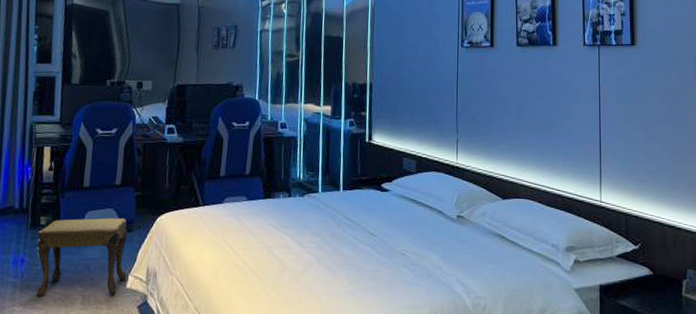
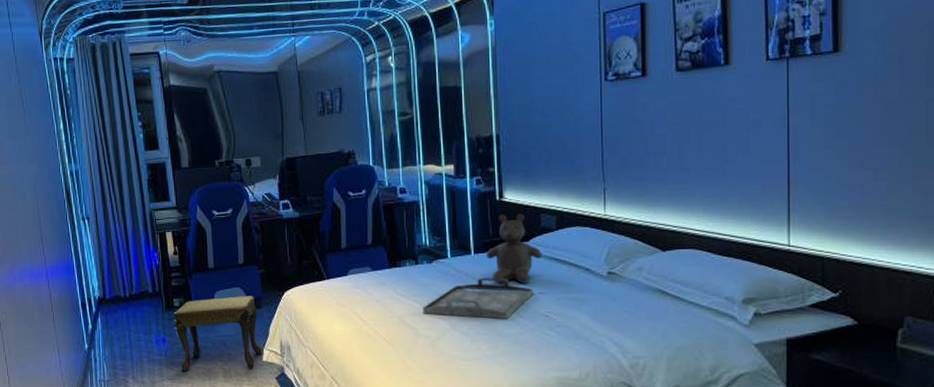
serving tray: none [291,214,393,255] -> present [423,277,534,319]
teddy bear: none [353,155,403,222] -> present [485,213,542,284]

